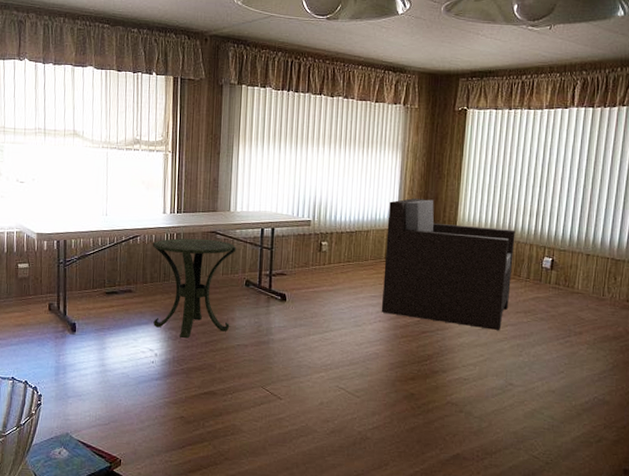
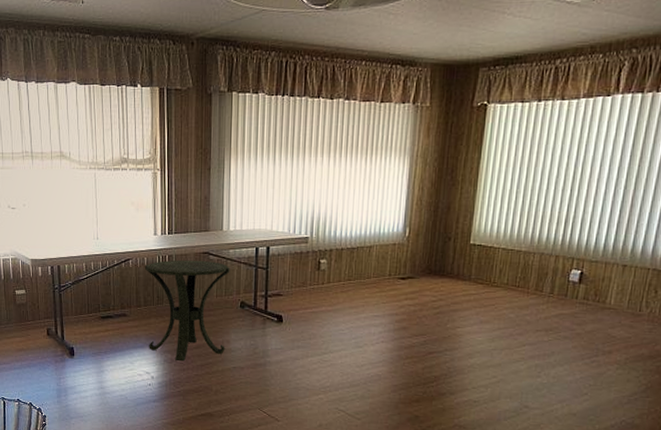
armchair: present [381,198,515,330] -> none [384,209,539,350]

